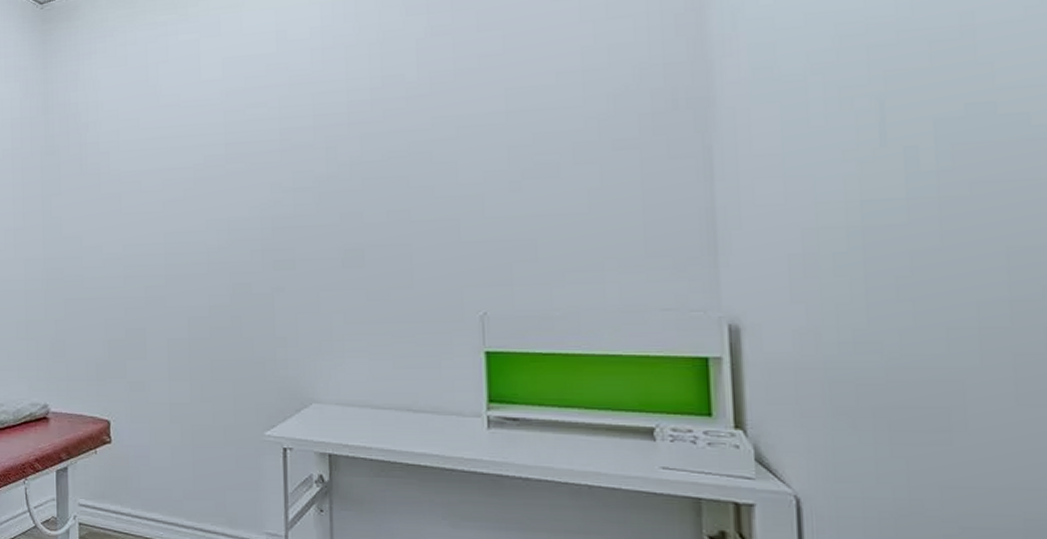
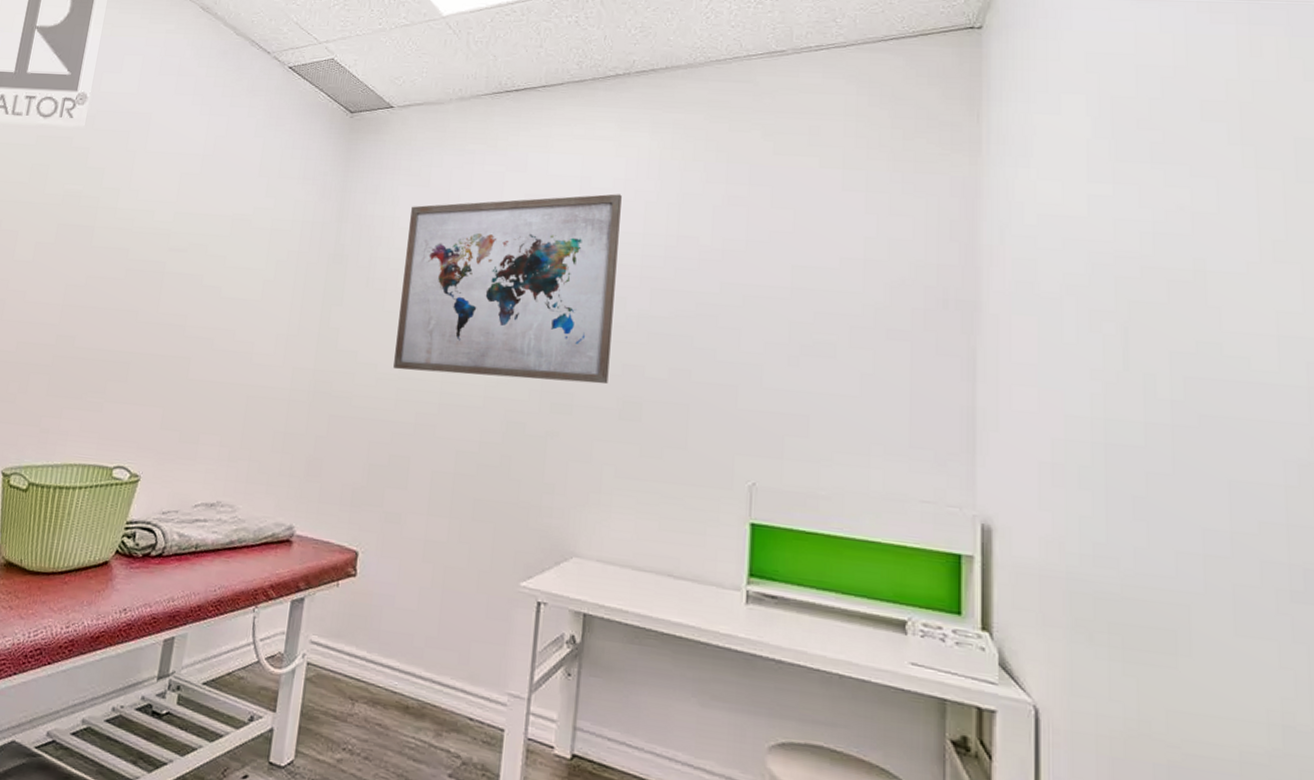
wall art: none [113,42,327,248] -> present [393,194,622,385]

